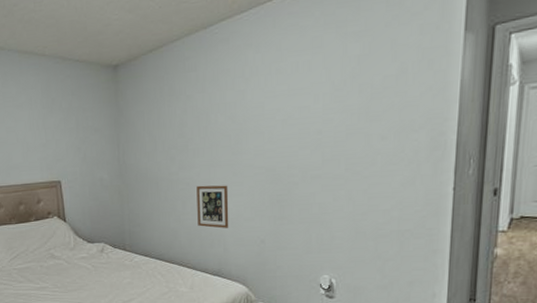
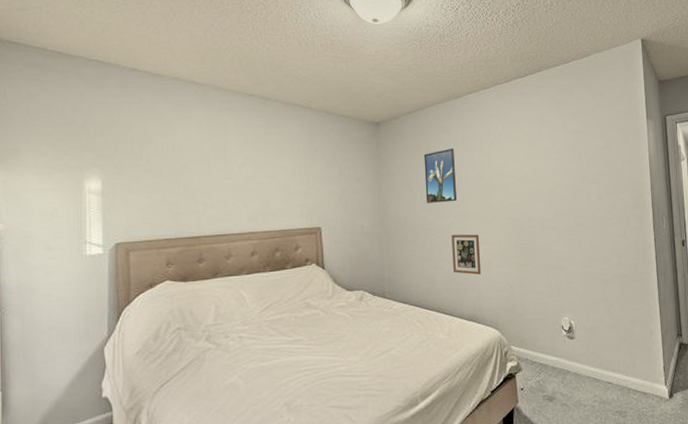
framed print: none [166,88,203,153] -> present [423,148,457,203]

